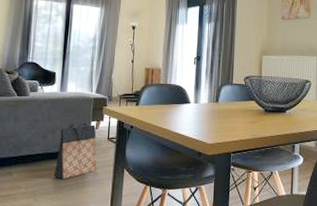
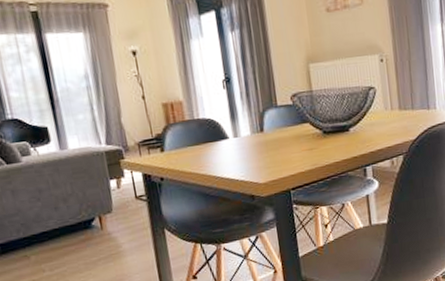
bag: present [53,122,97,179] -> none [73,182,132,253]

